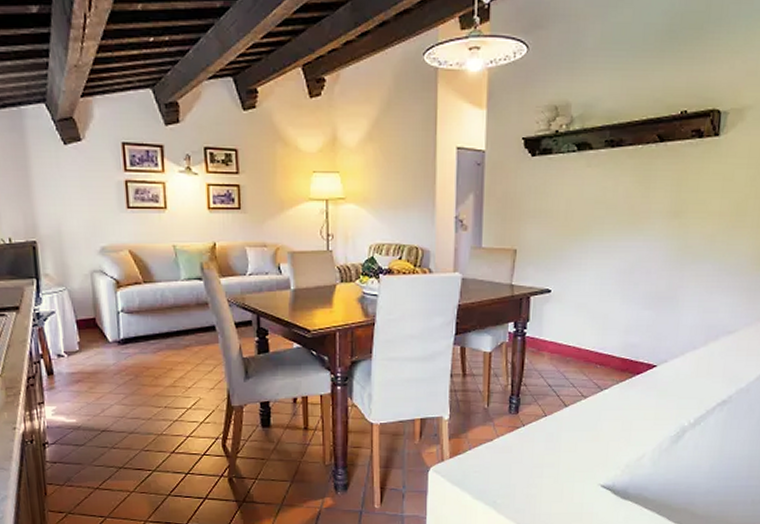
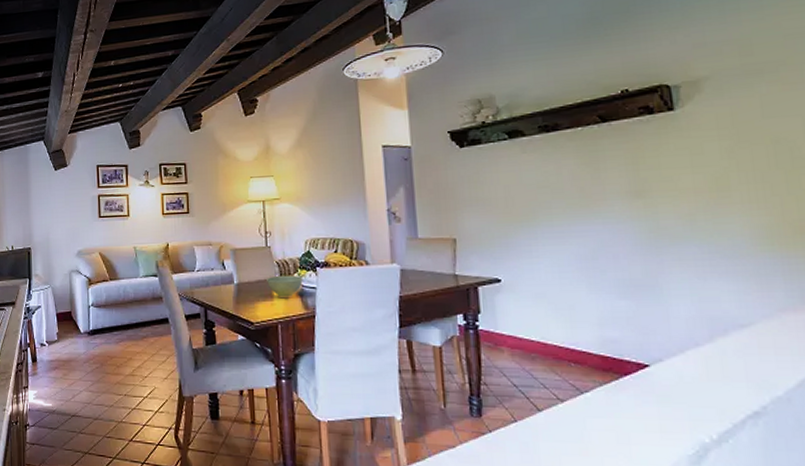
bowl: none [325,281,365,306] -> present [265,275,303,299]

